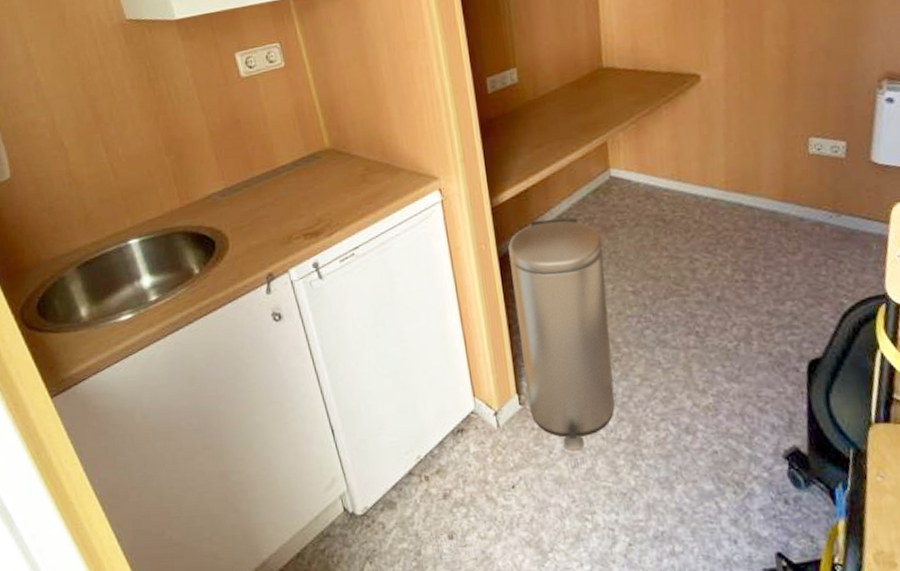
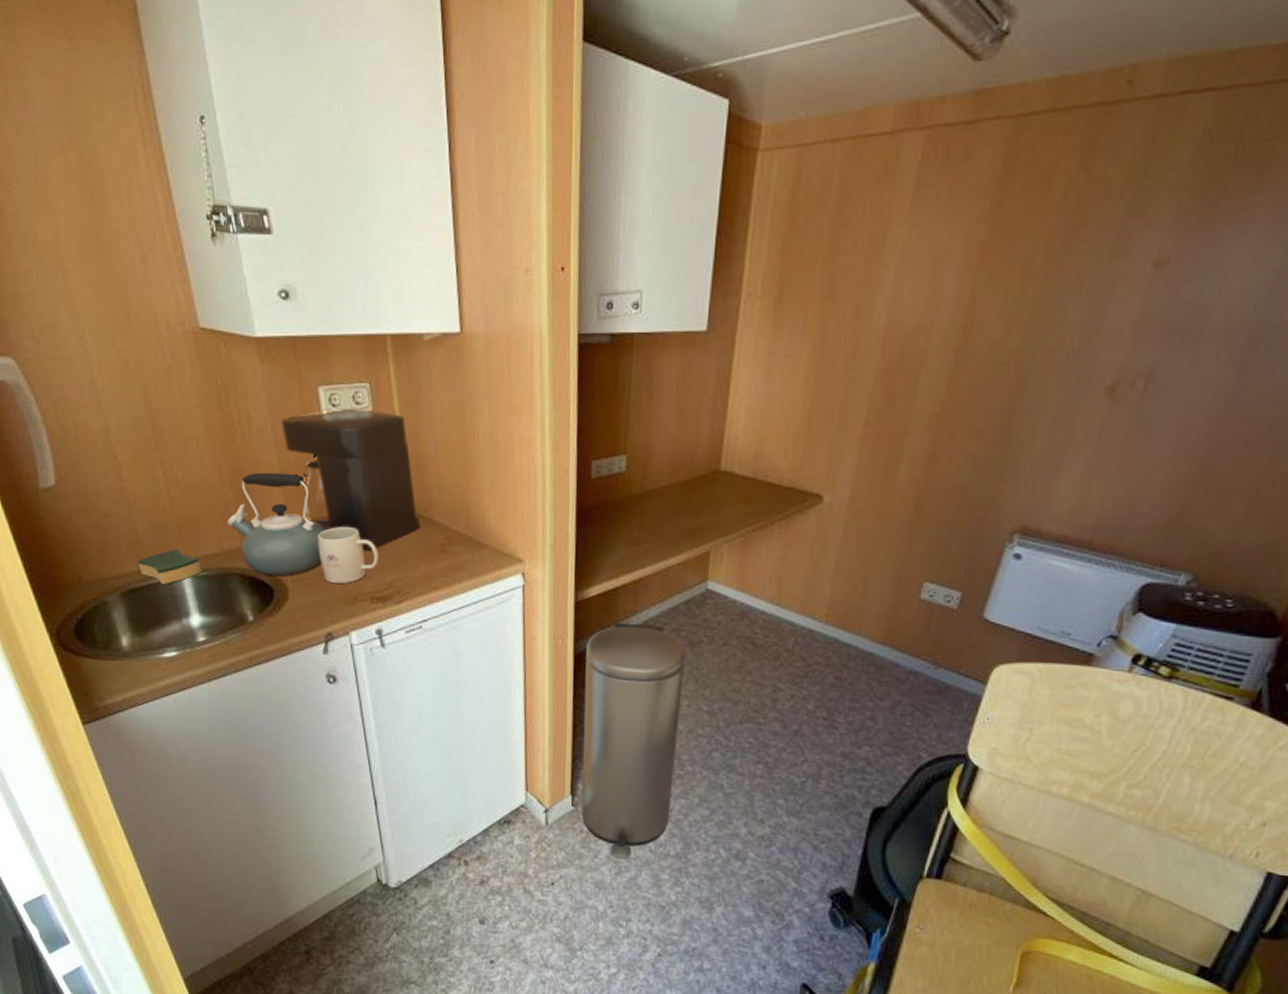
sponge: none [89,219,149,254] -> present [137,550,202,585]
kettle: none [166,133,256,230] -> present [226,472,326,577]
coffee maker: none [206,65,341,193] -> present [282,408,420,551]
mug: none [249,172,307,227] -> present [318,526,379,584]

